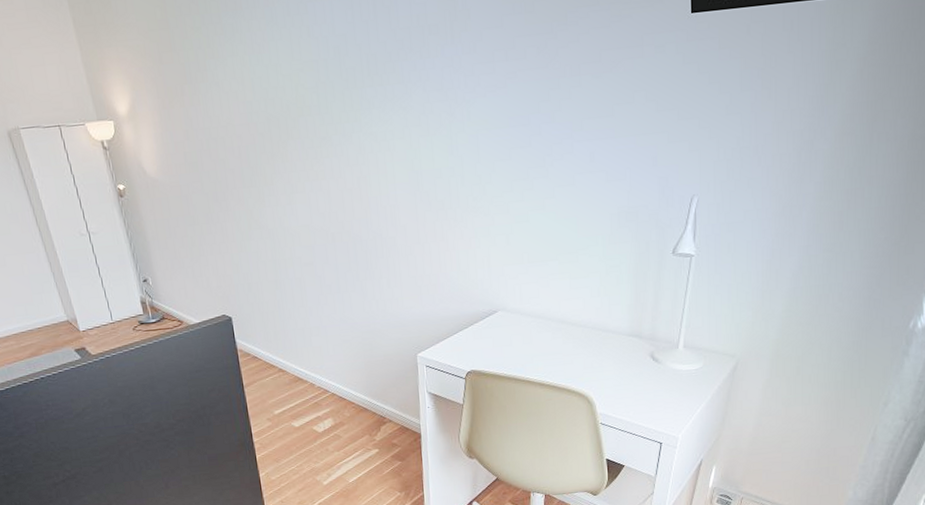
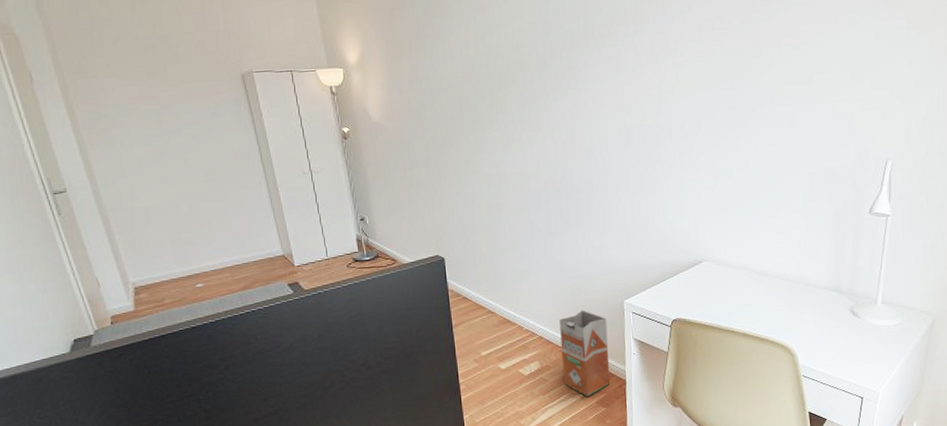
waste bin: none [352,365,405,452] -> present [559,310,610,397]

